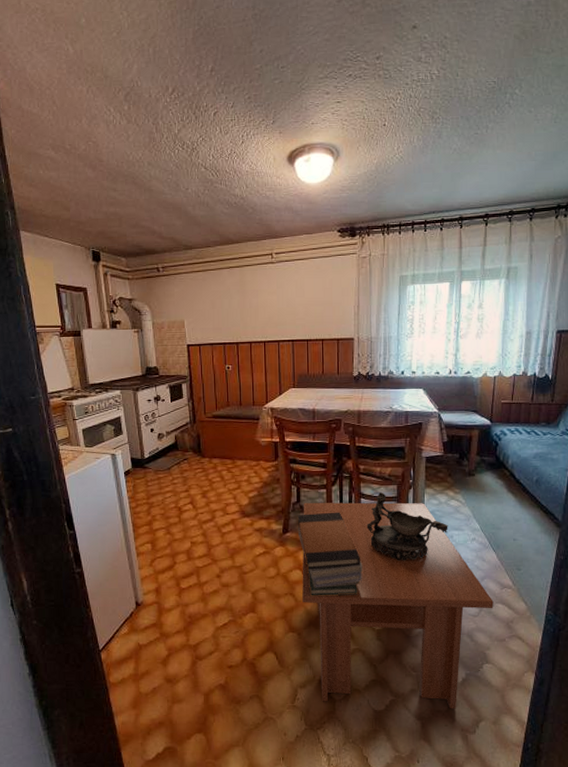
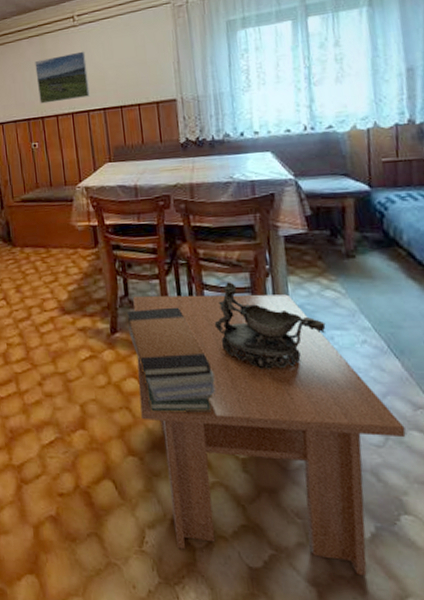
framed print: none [234,286,281,331] -> present [35,51,90,104]

